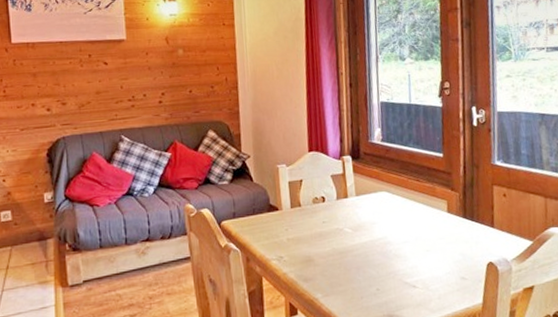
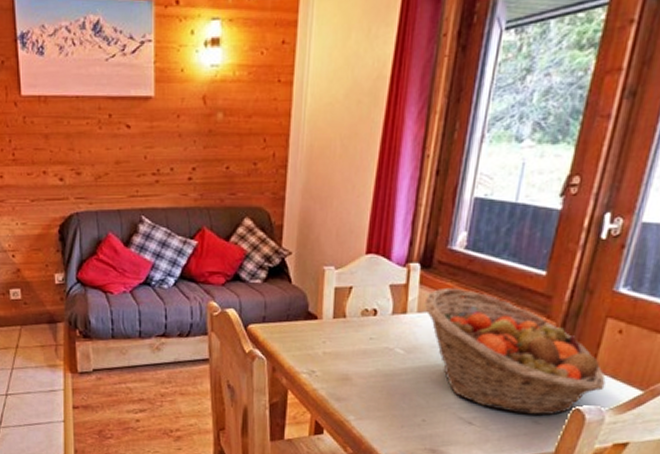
fruit basket: none [359,172,505,273] -> present [424,287,606,416]

